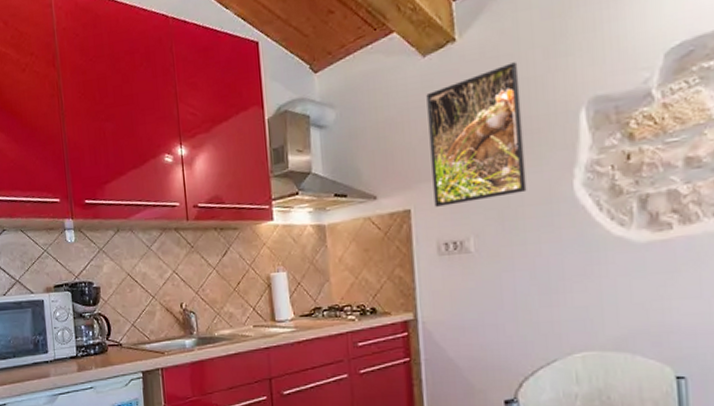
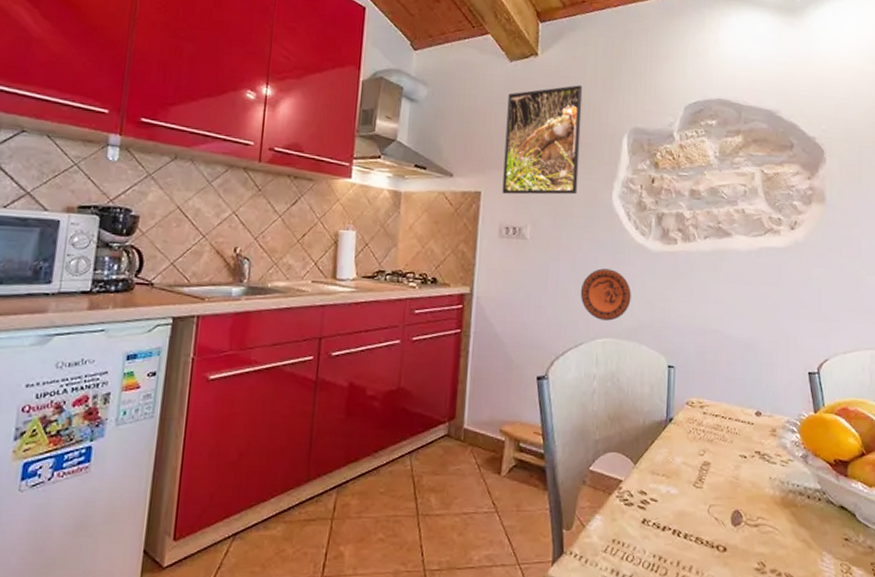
decorative plate: none [545,271,615,332] -> present [580,268,631,321]

